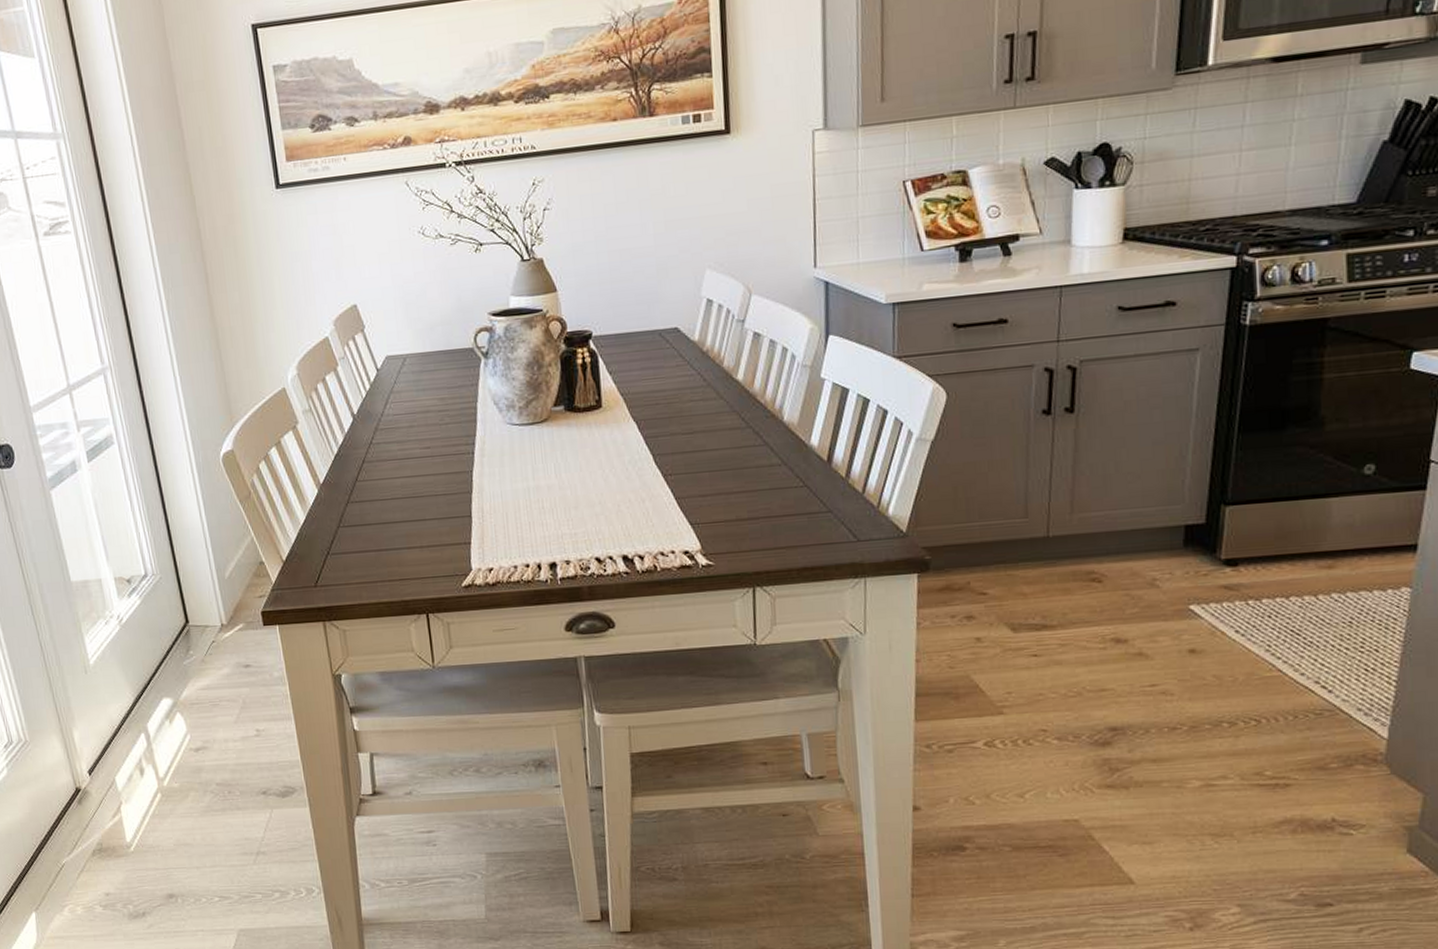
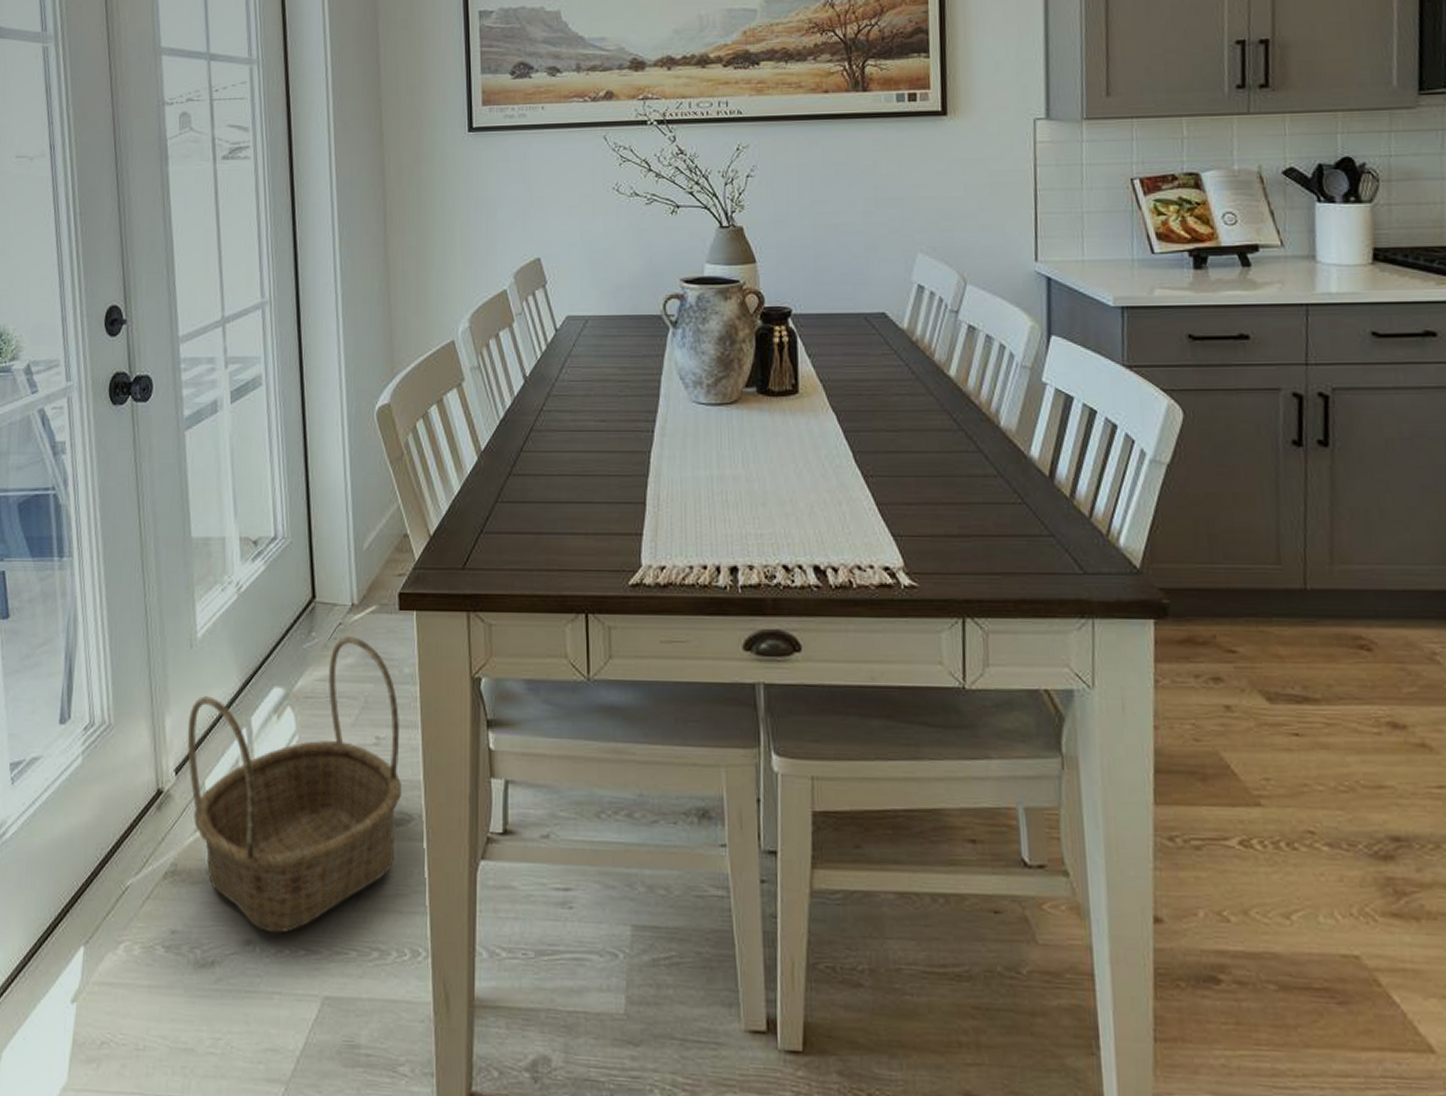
basket: none [93,651,284,888] -> present [187,637,401,934]

